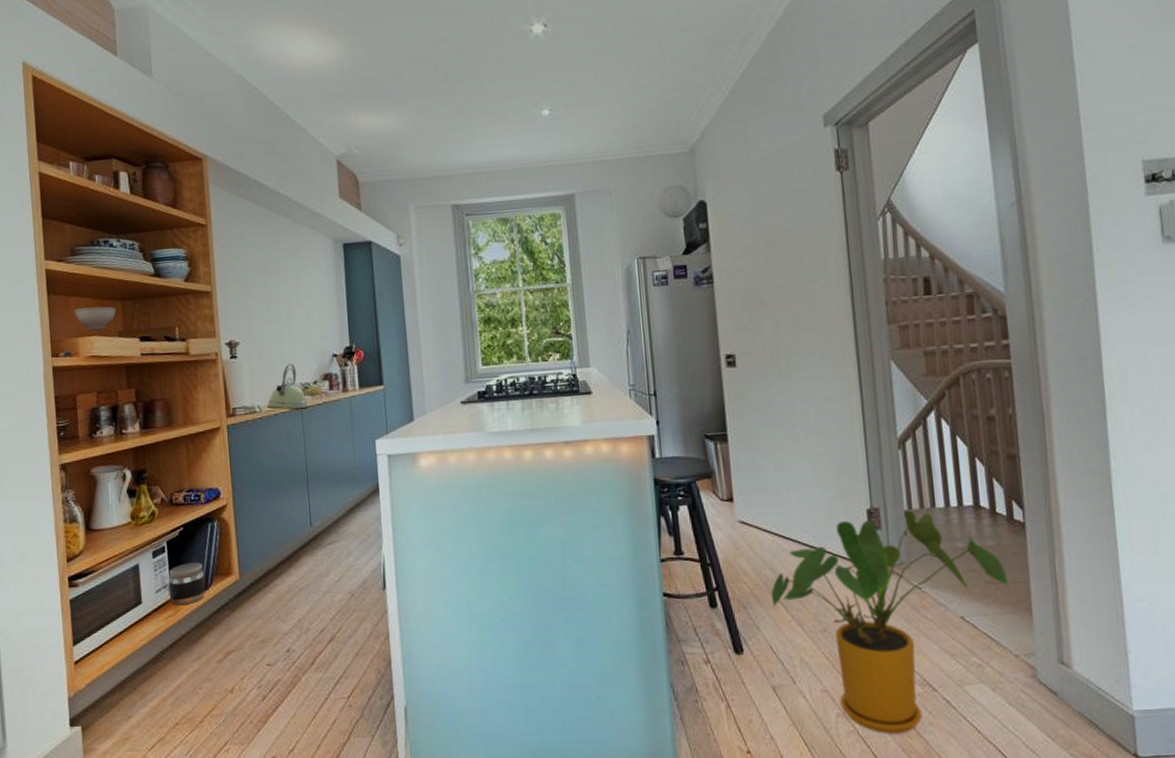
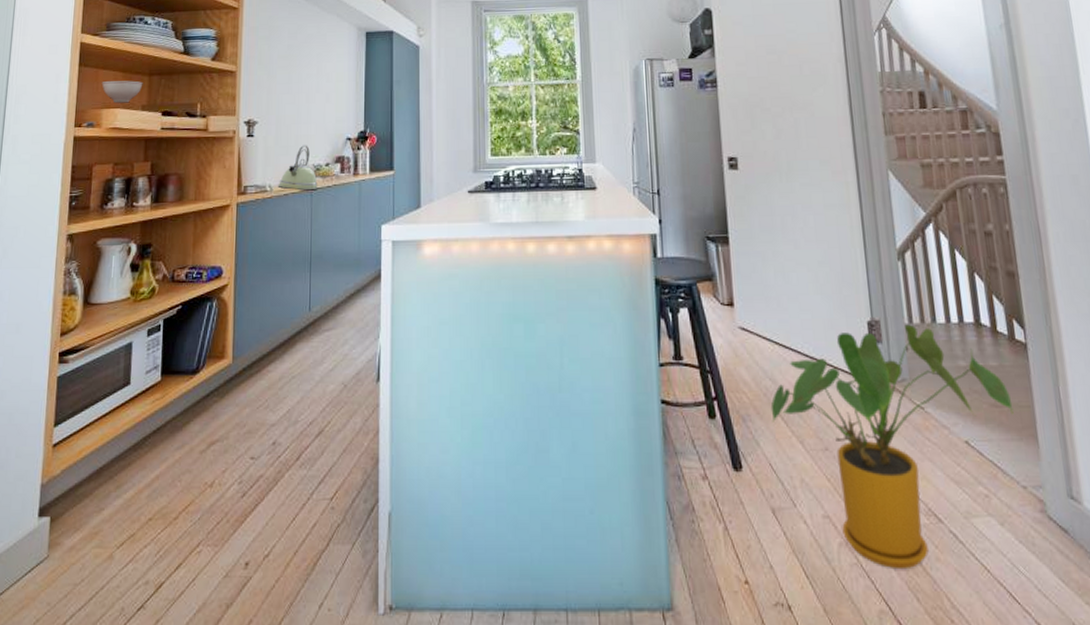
jar: present [168,562,206,606] -> none [159,343,198,389]

